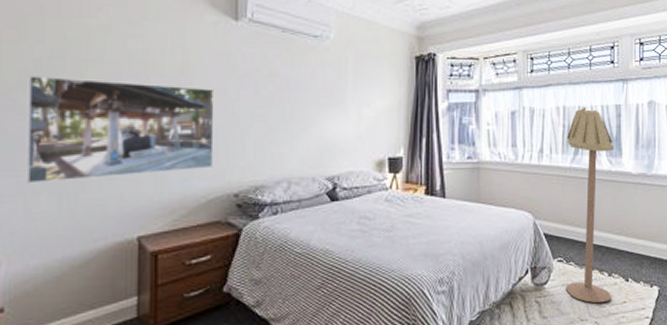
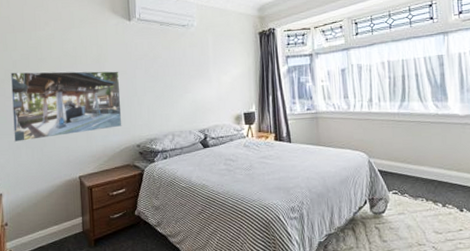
floor lamp: present [565,106,614,304] -> none [393,59,447,231]

